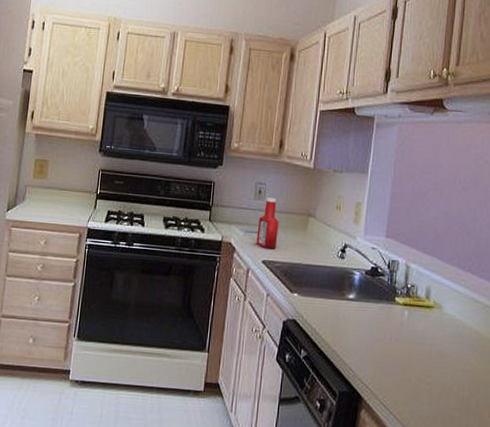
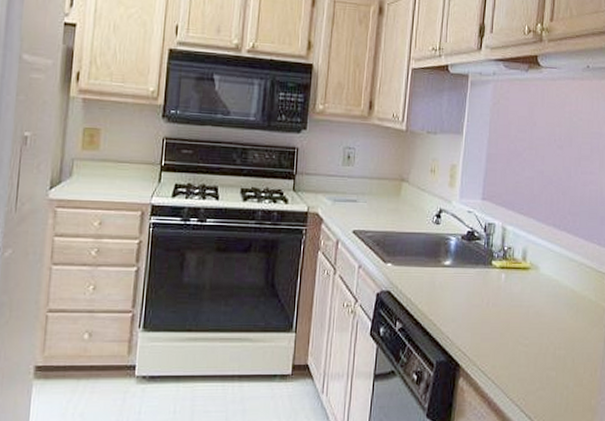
ketchup bottle: present [256,198,279,250] -> none [345,163,370,218]

